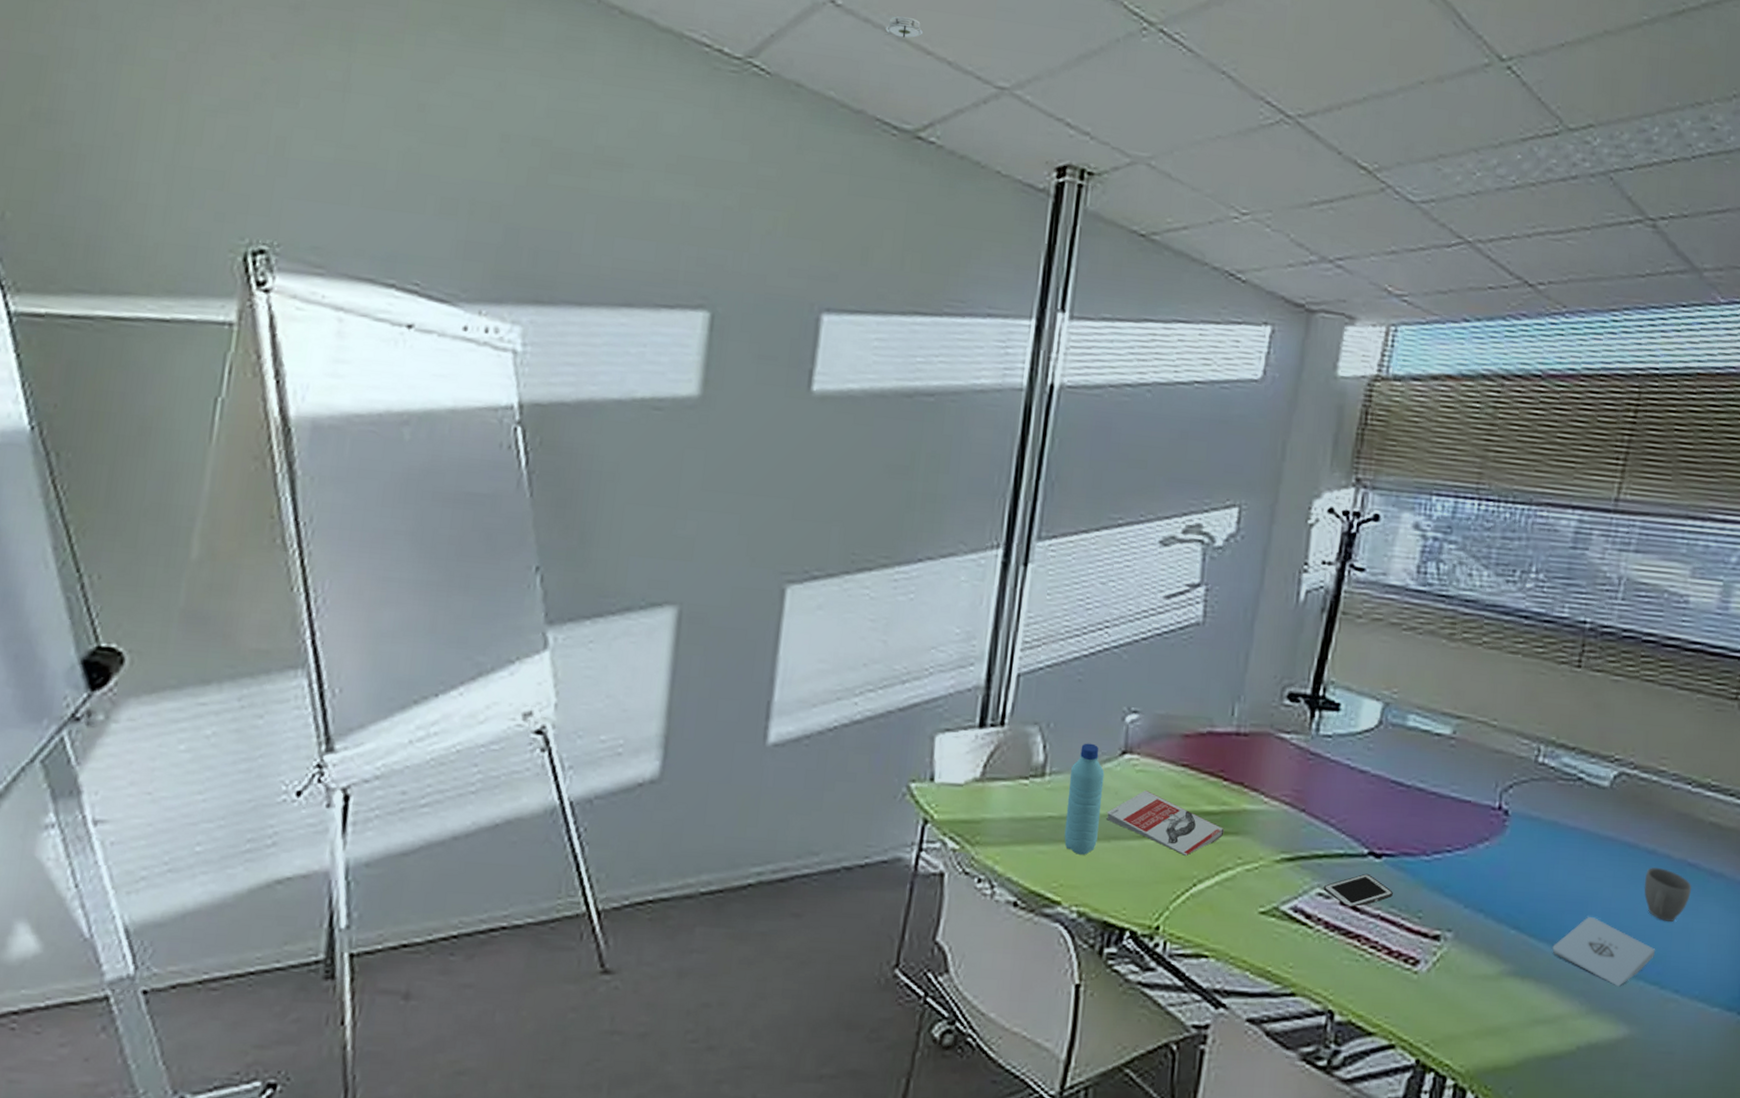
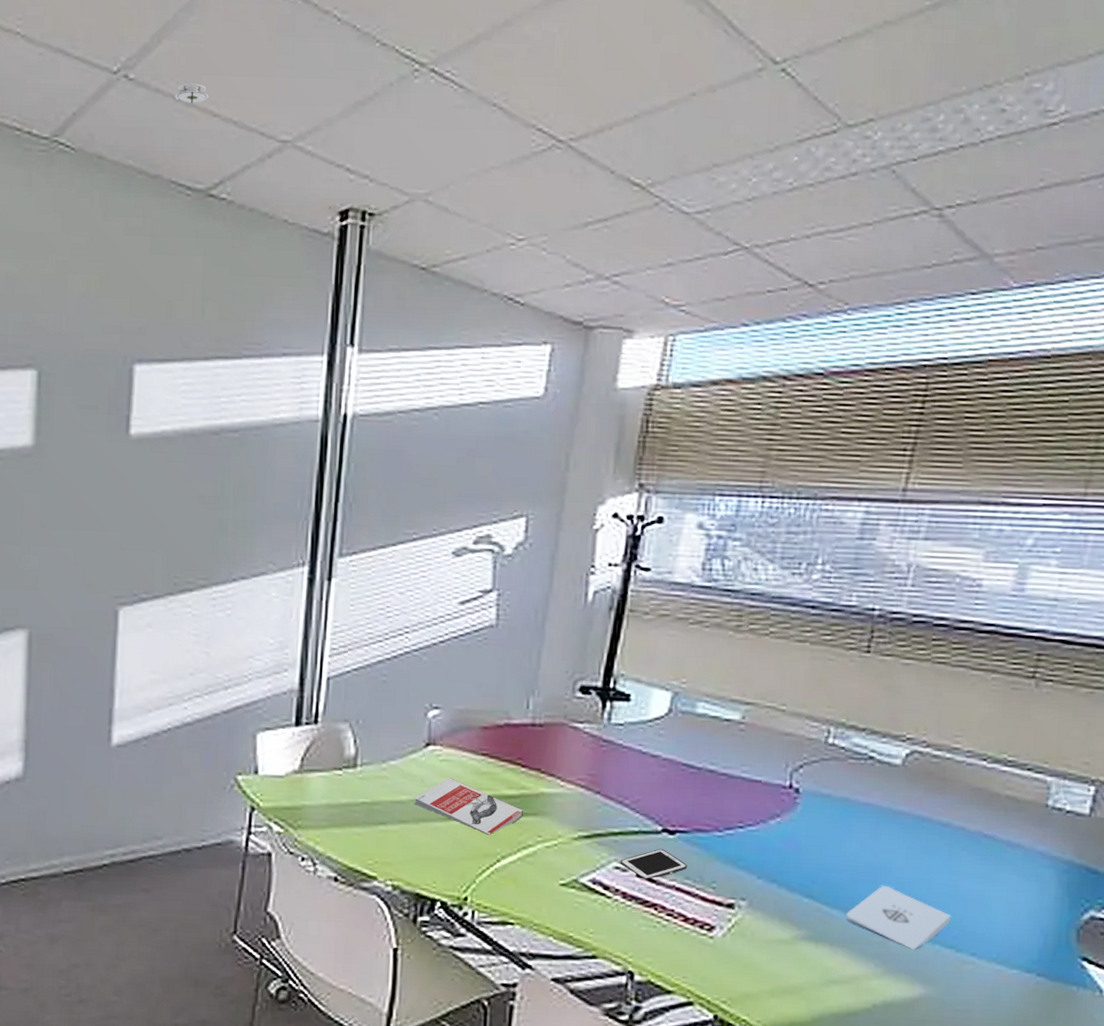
water bottle: present [1064,743,1105,855] -> none [376,737,411,836]
mug: present [1644,867,1691,922] -> none [938,839,988,890]

